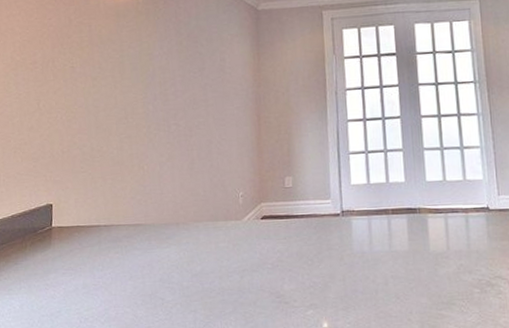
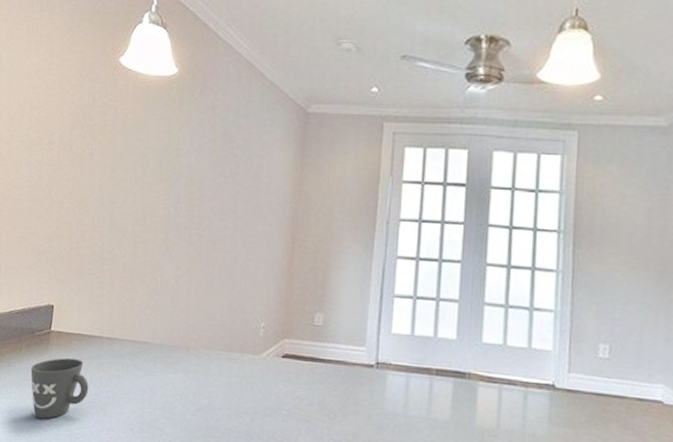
mug: none [37,248,93,307] -> present [31,358,89,419]

